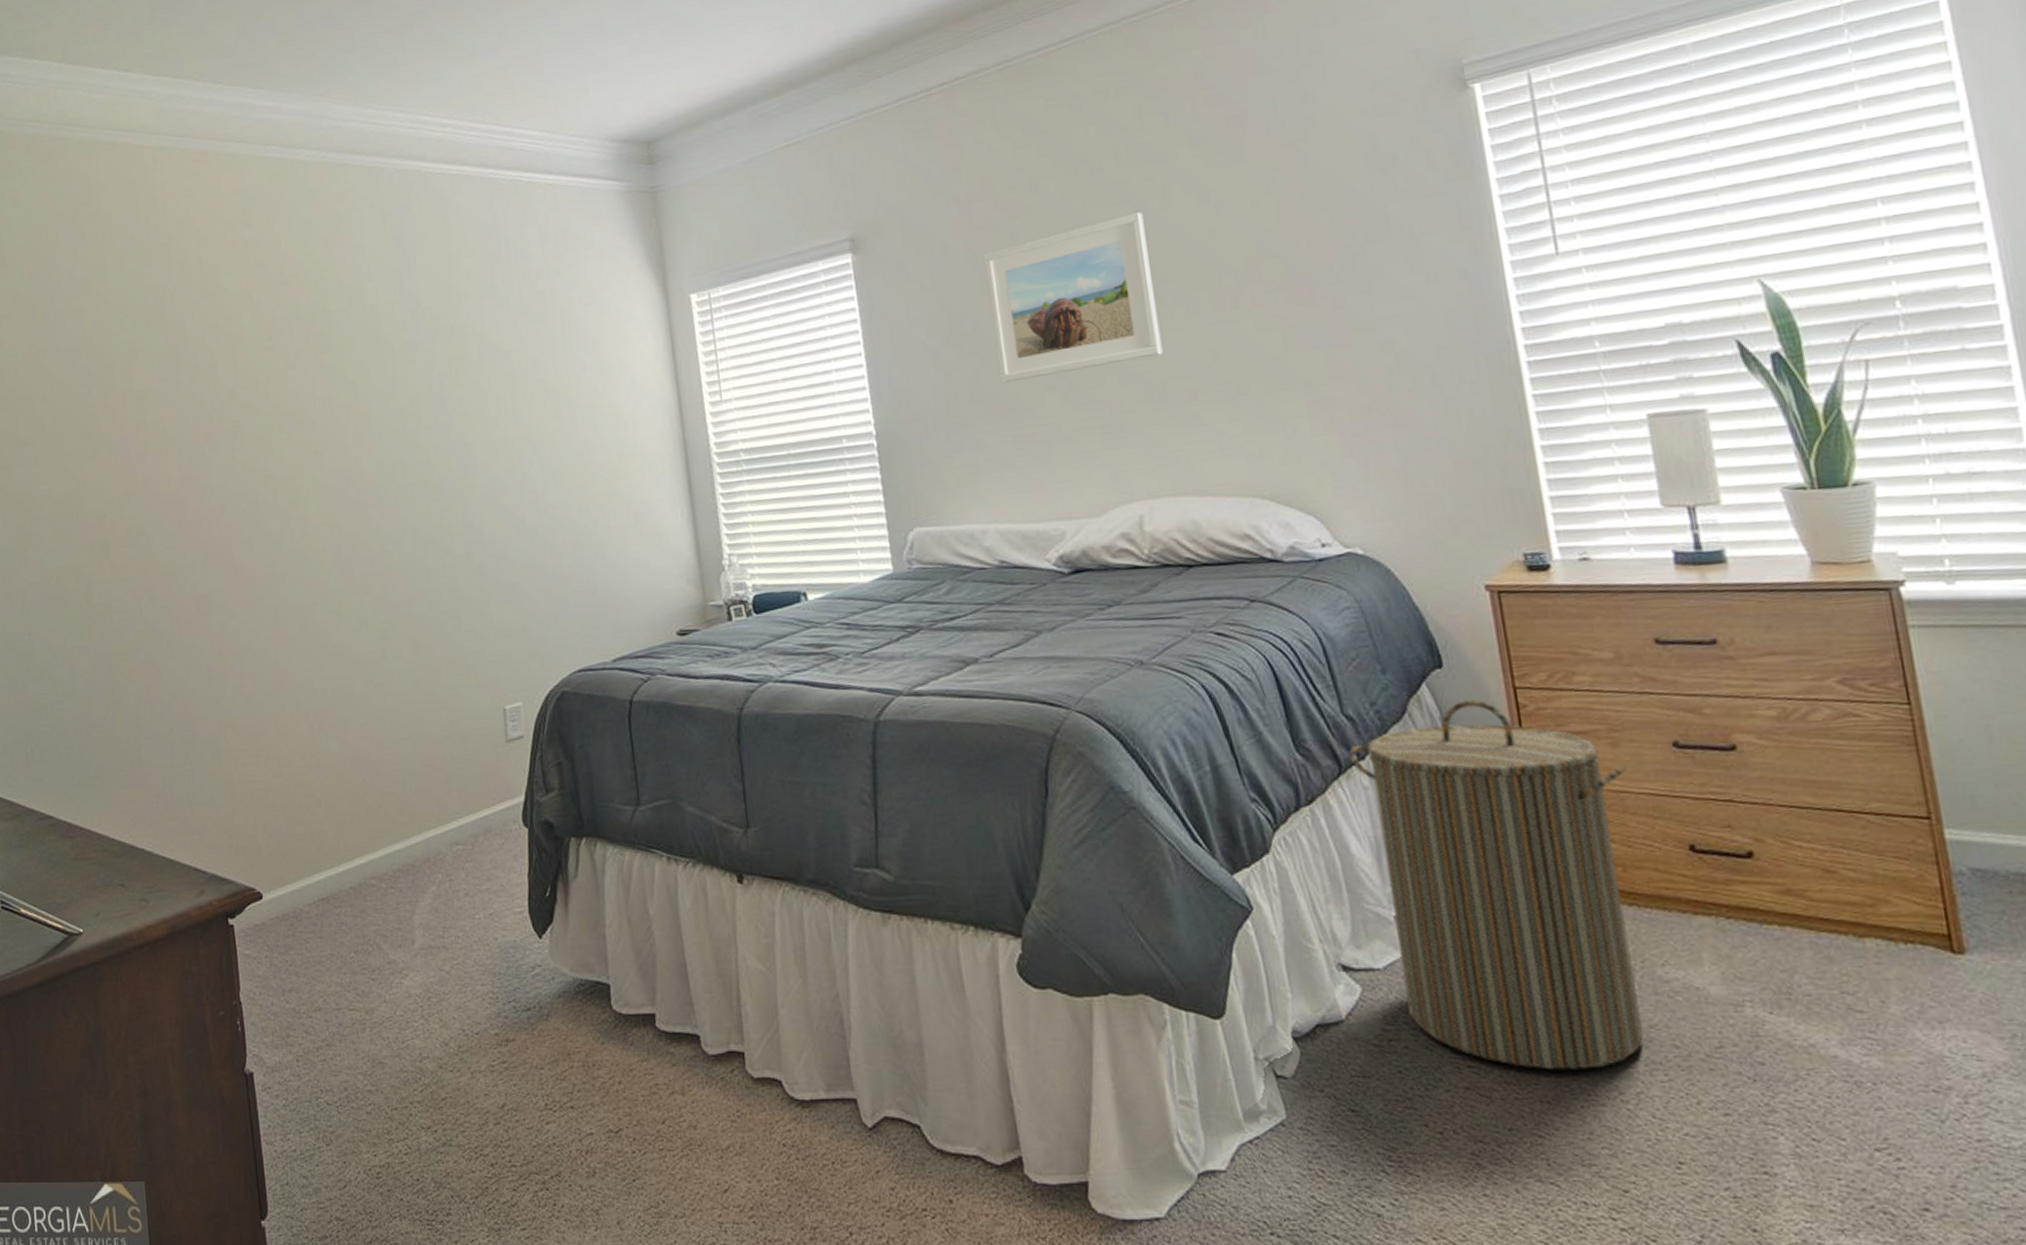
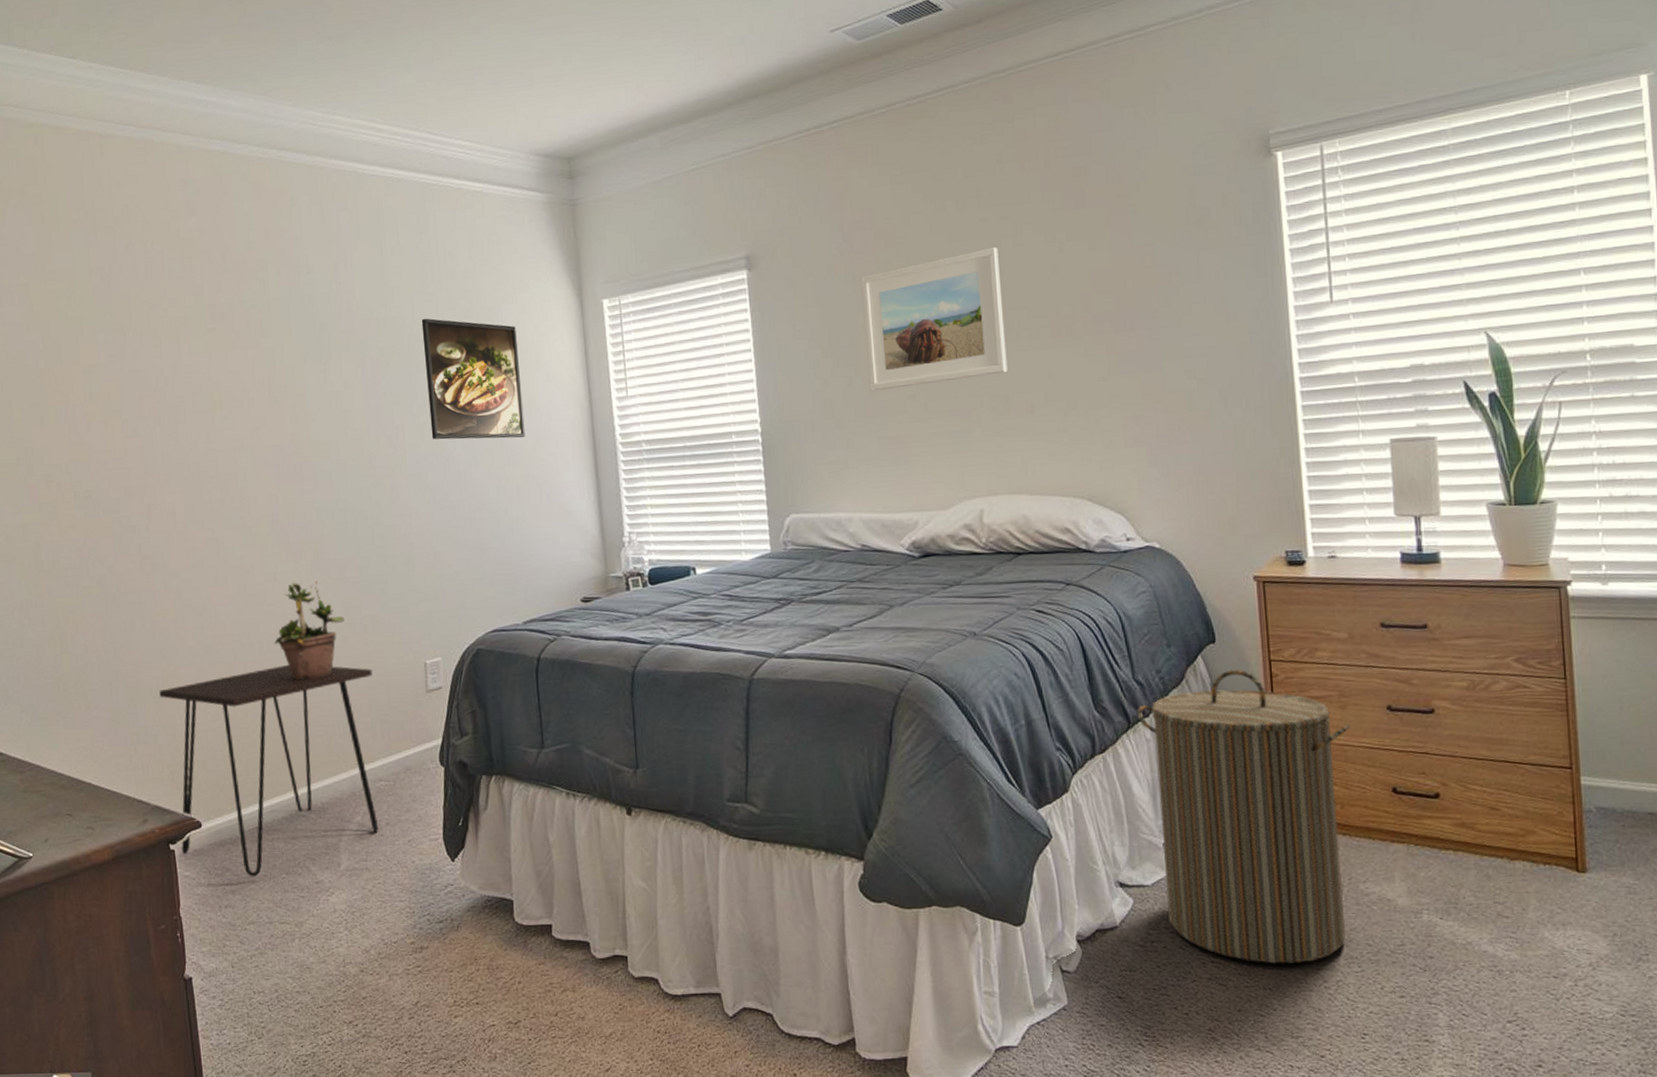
desk: none [217,712,457,956] -> present [159,664,379,877]
potted plant: none [338,618,415,730] -> present [273,580,344,679]
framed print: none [492,324,609,457] -> present [421,318,526,440]

